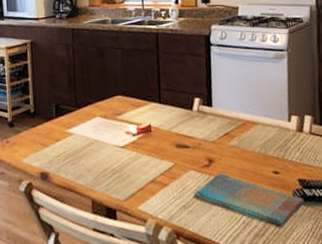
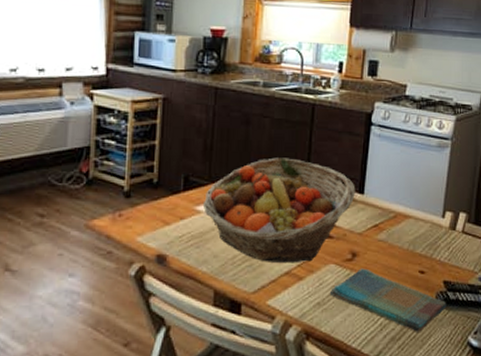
fruit basket: none [73,81,205,173] -> present [202,157,356,264]

